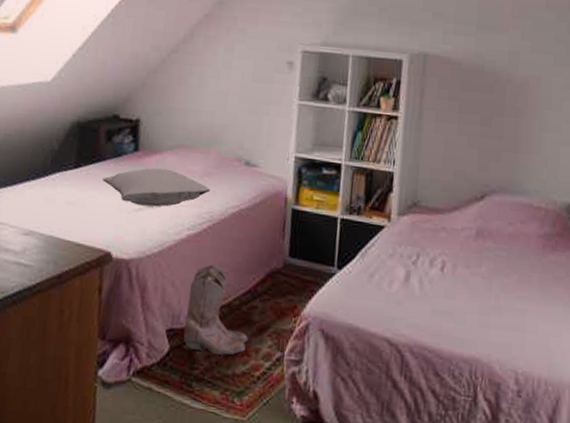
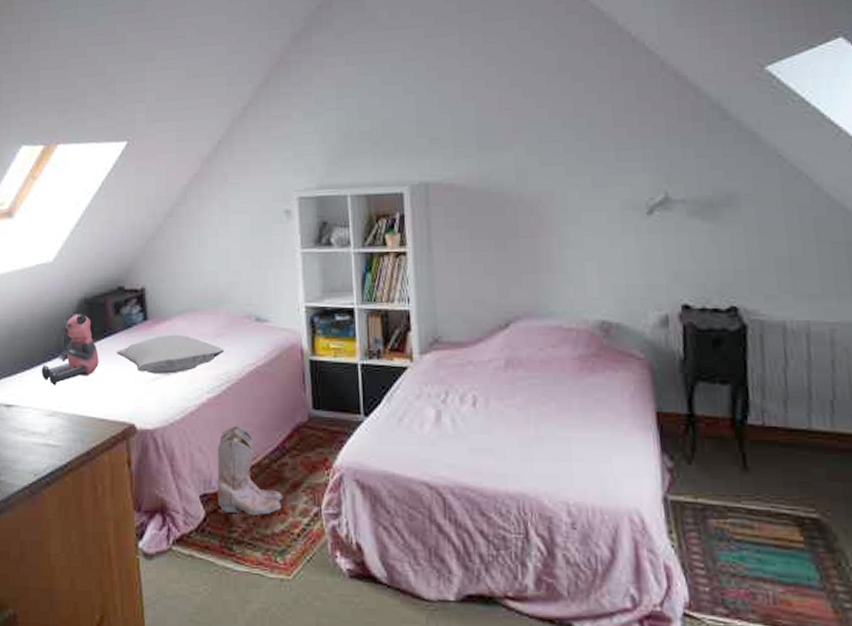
bear: none [23,134,84,204] -> present [41,312,99,385]

